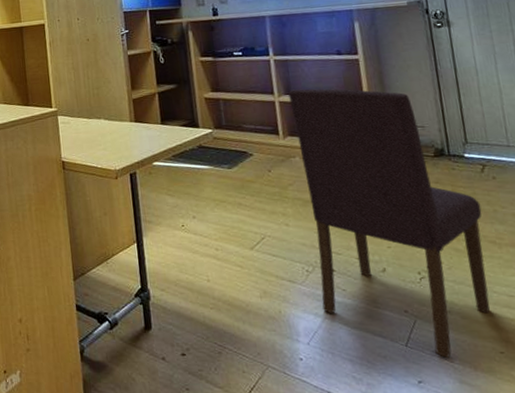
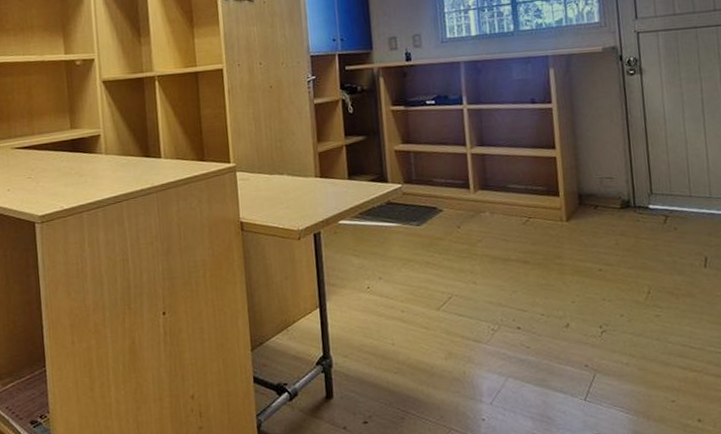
dining chair: present [288,88,491,358] -> none [481,139,665,409]

